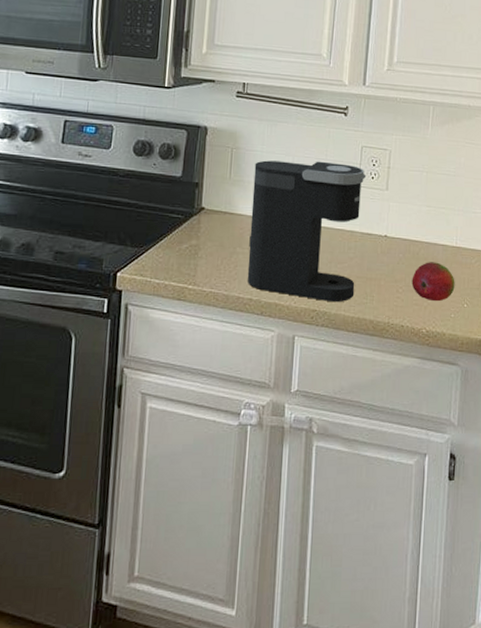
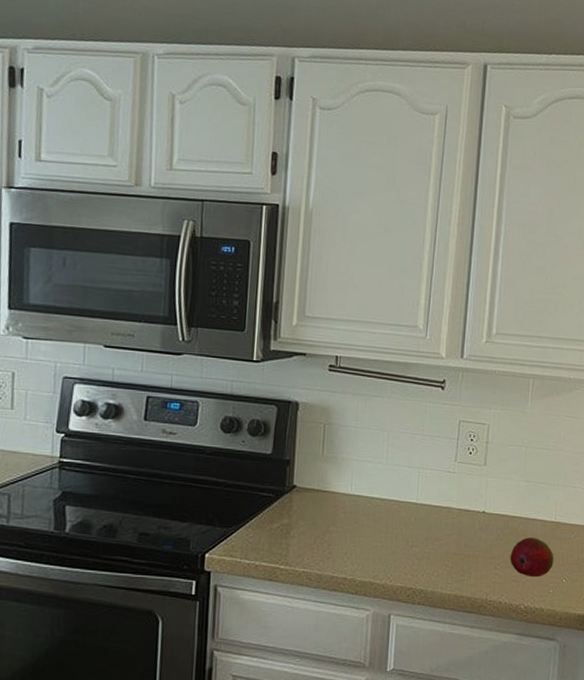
coffee maker: present [247,160,367,303] -> none [341,436,464,580]

